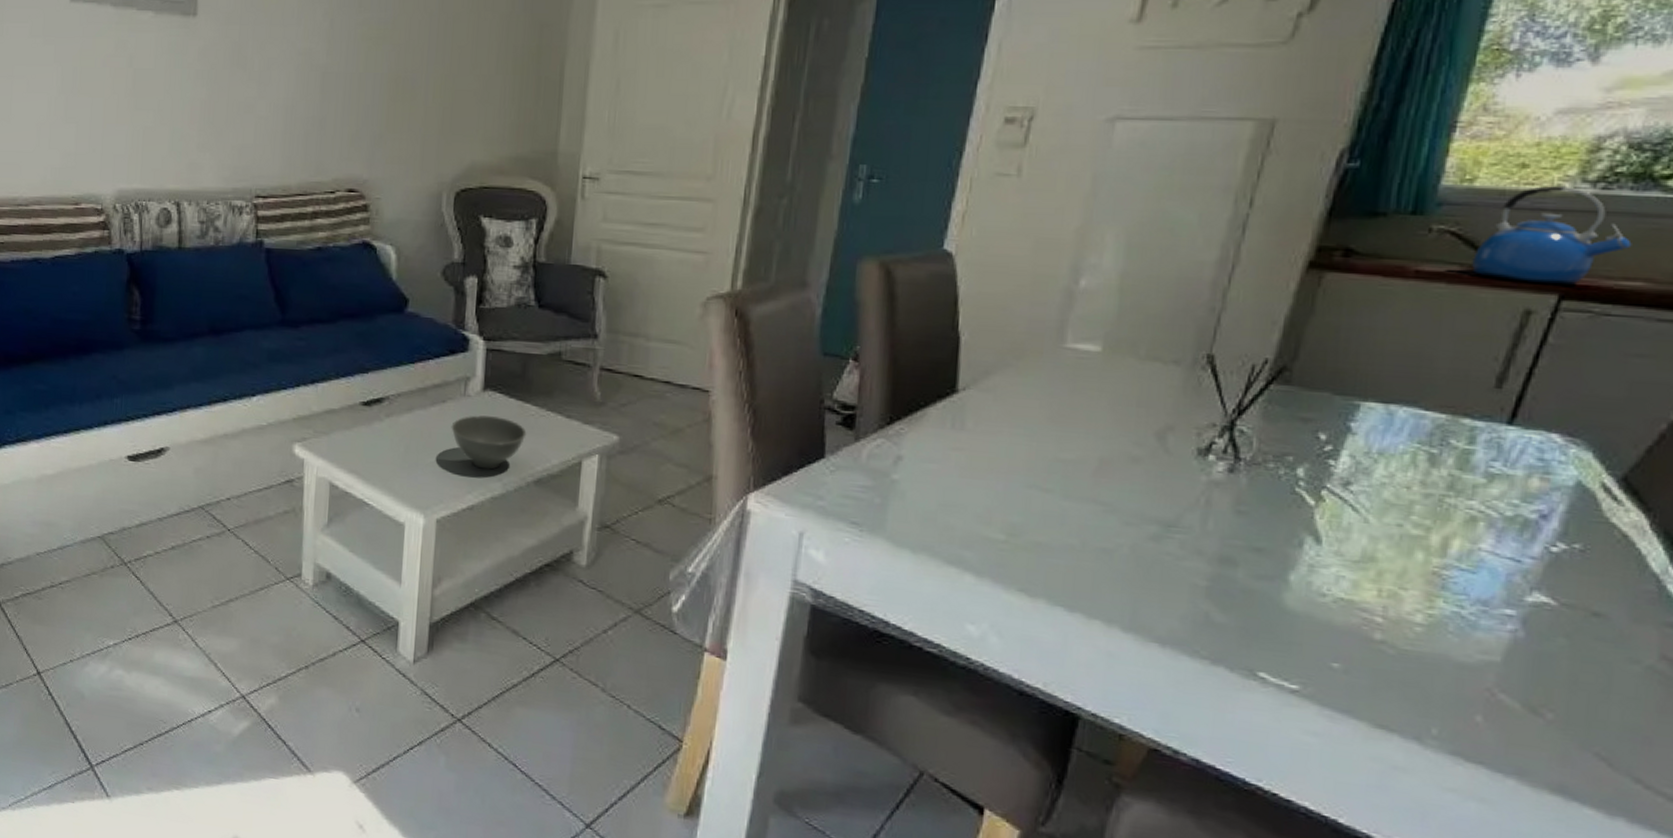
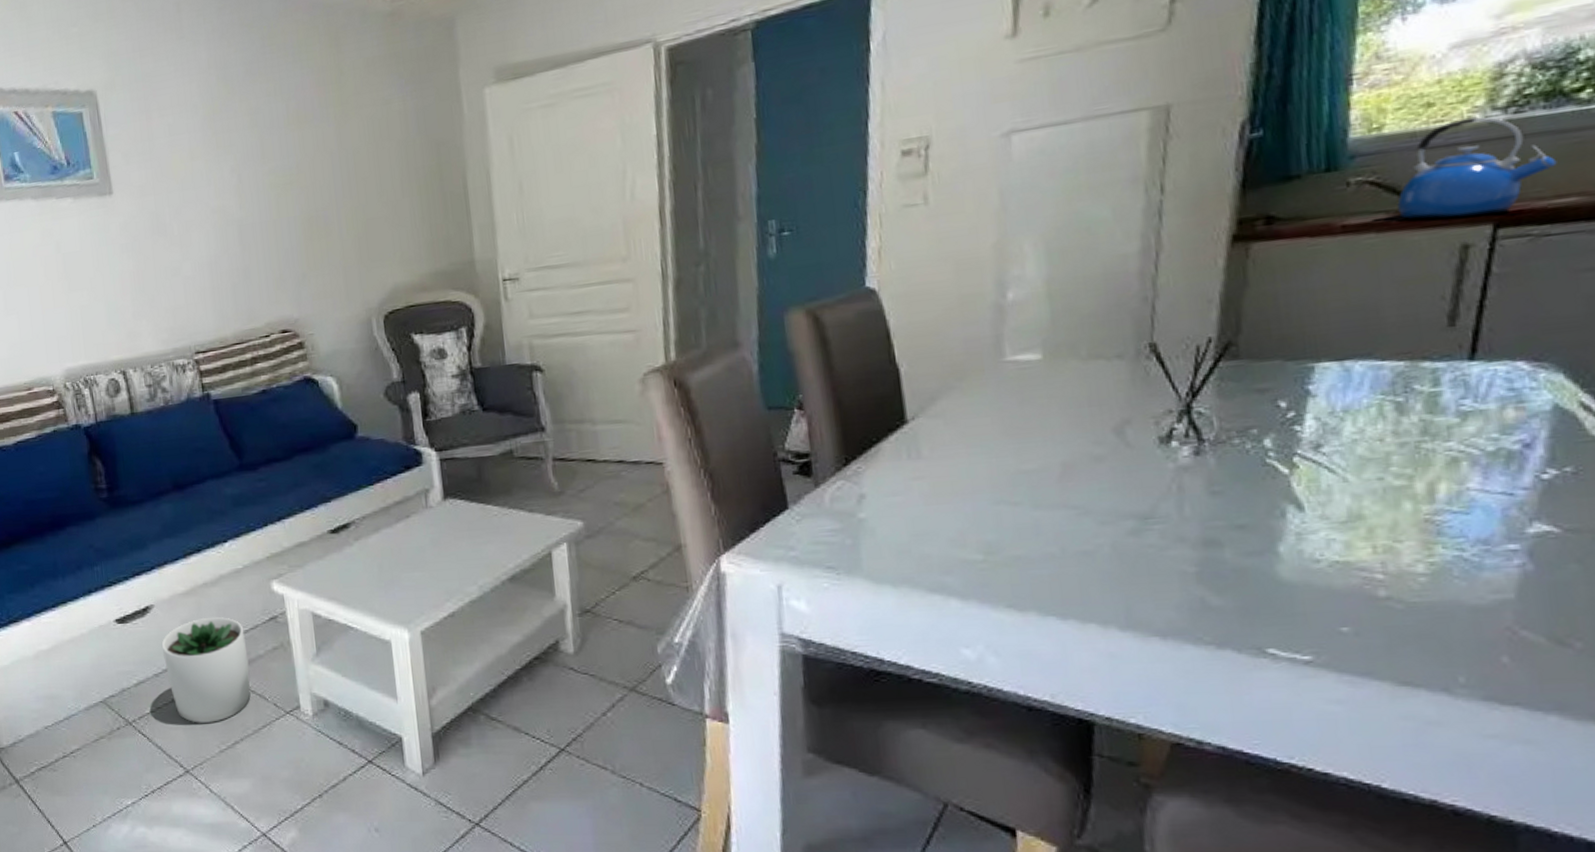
planter: none [170,469,258,577] -> present [161,617,251,723]
bowl: present [451,415,527,470] -> none [419,522,493,575]

